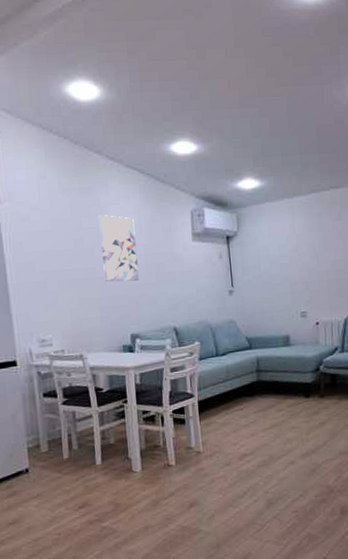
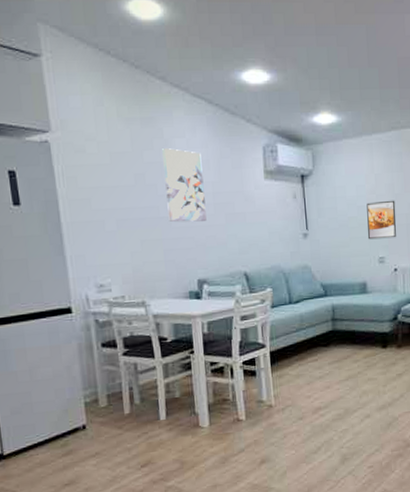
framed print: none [289,258,318,296] -> present [367,200,397,240]

